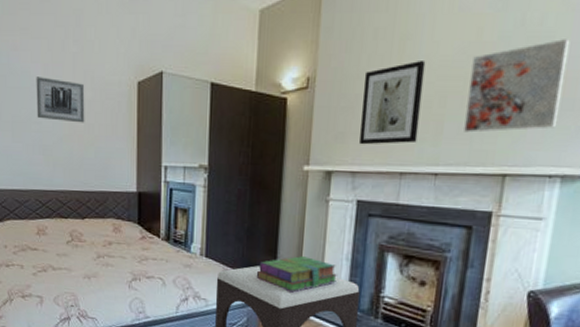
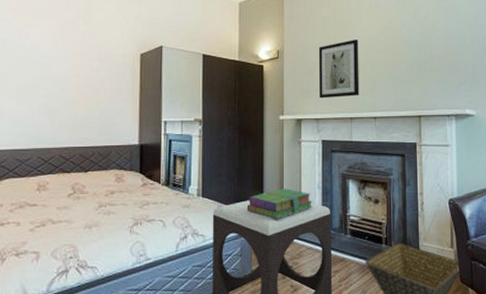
wall art: present [36,77,85,123] -> none [44,50,92,88]
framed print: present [464,39,571,133] -> none [389,27,447,88]

